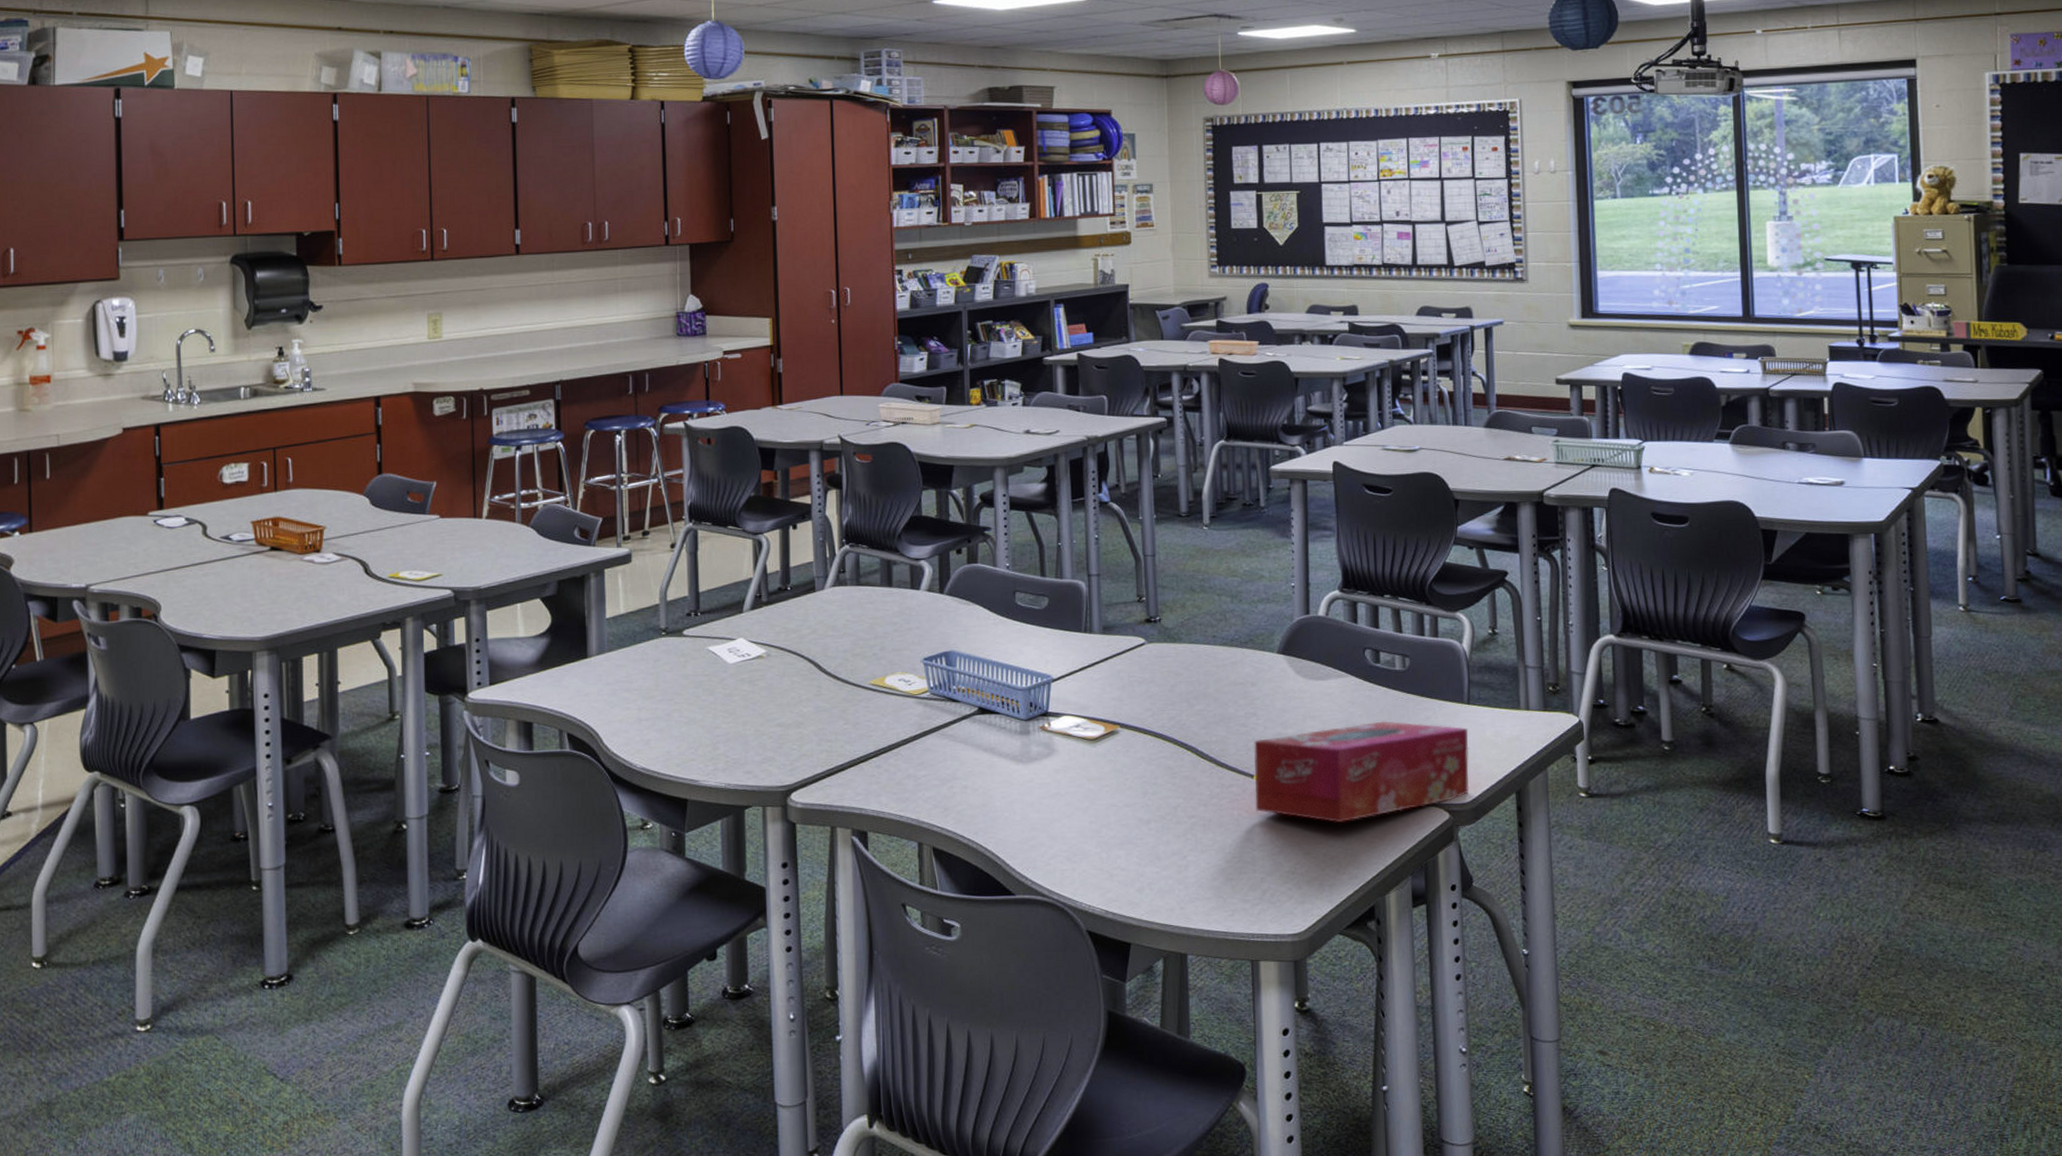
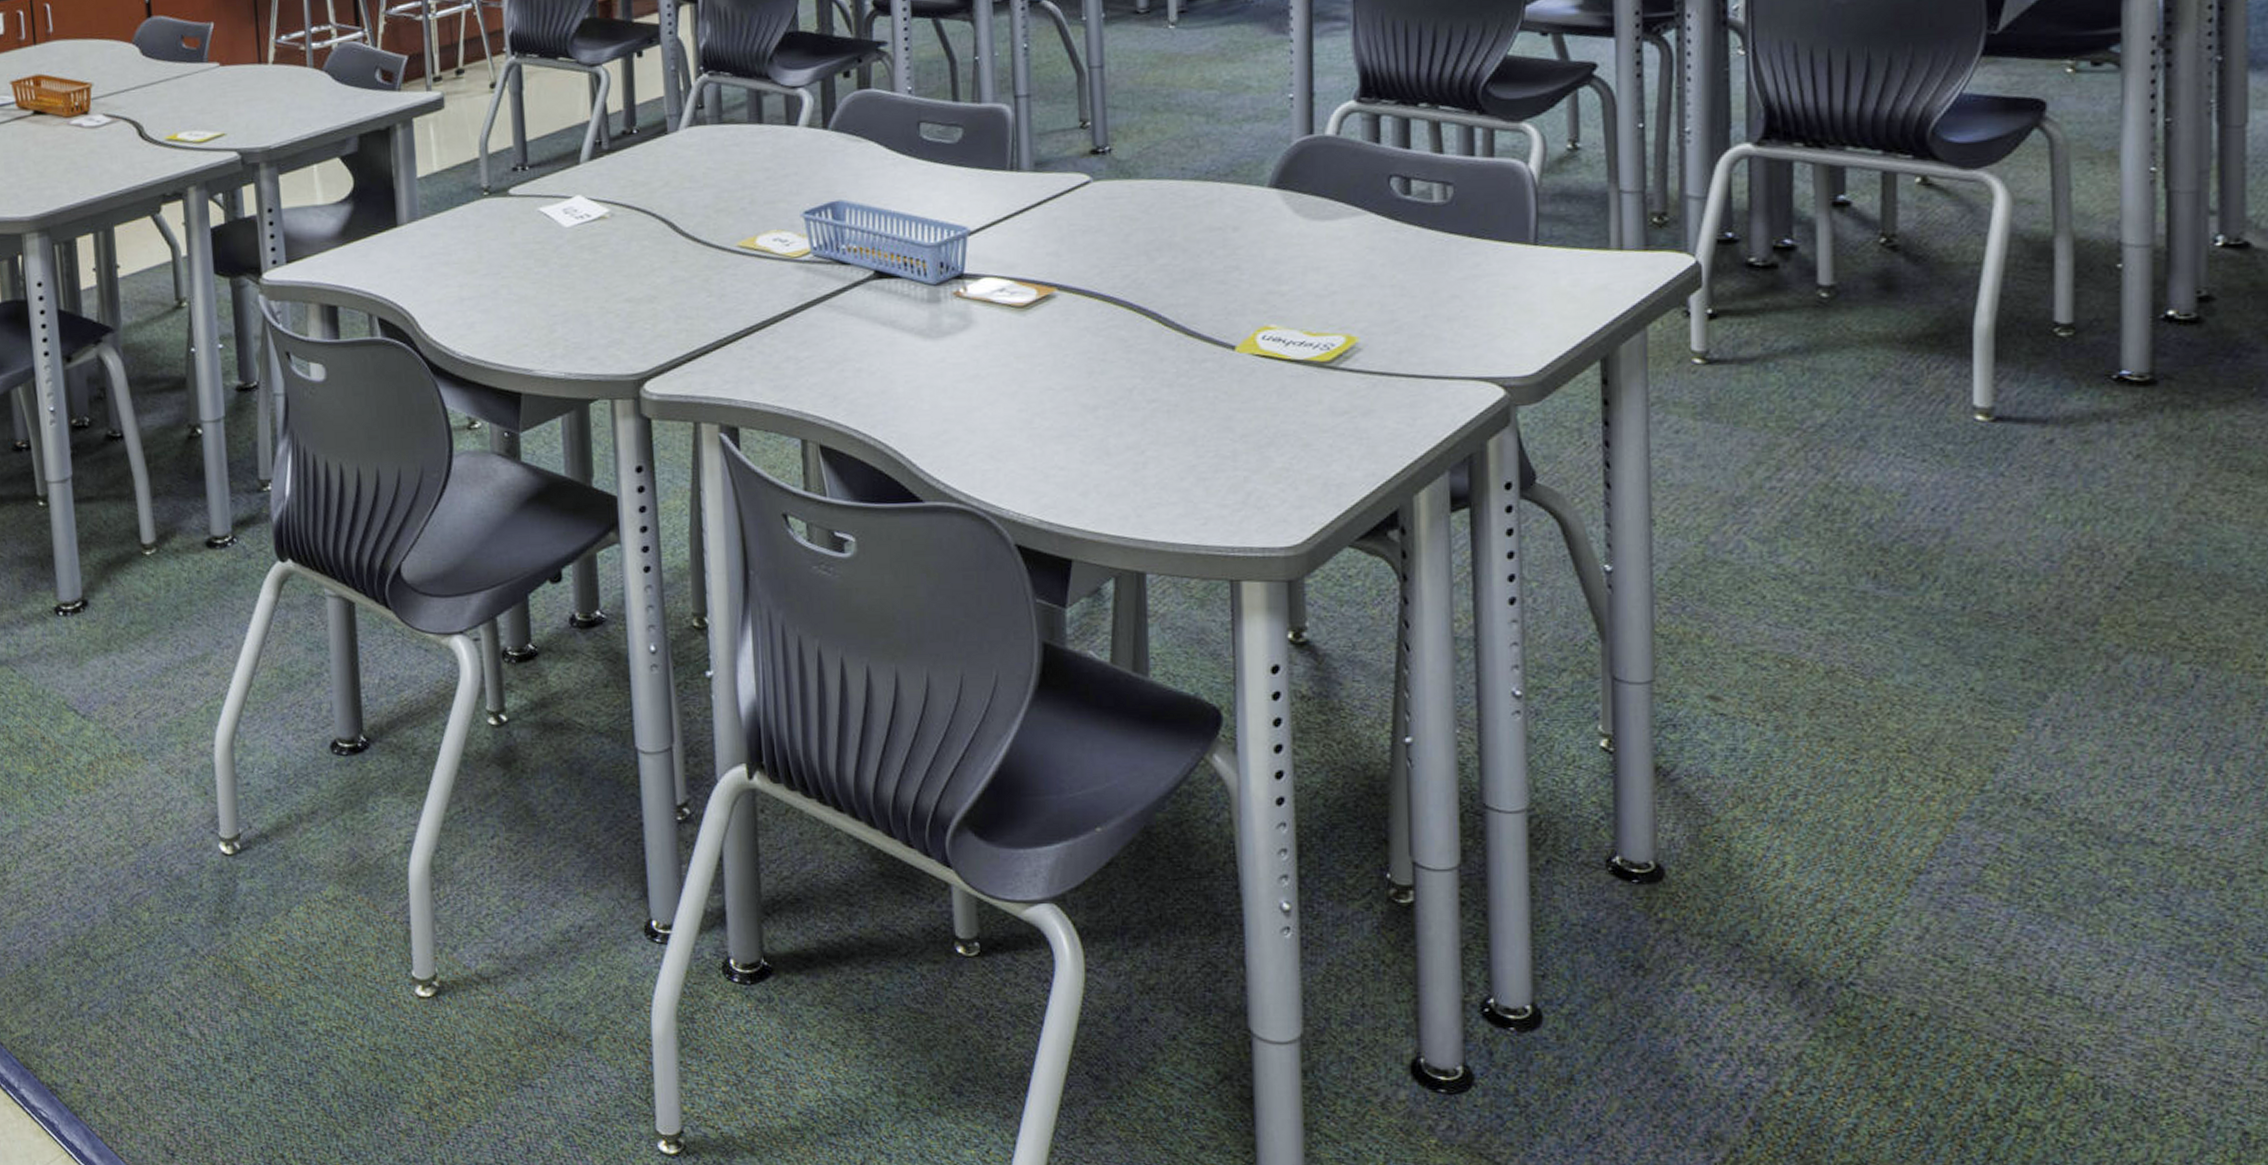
tissue box: present [1253,721,1470,822] -> none [1235,270,1535,405]

